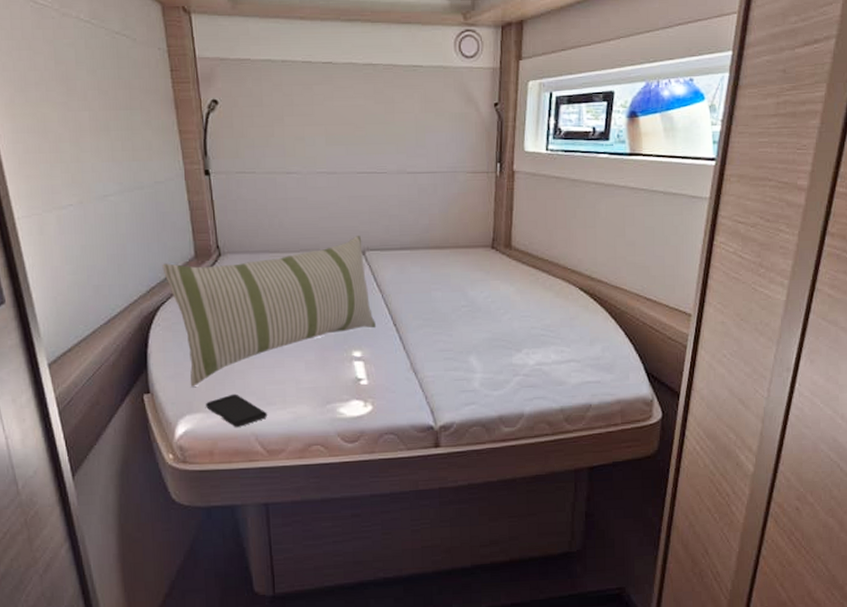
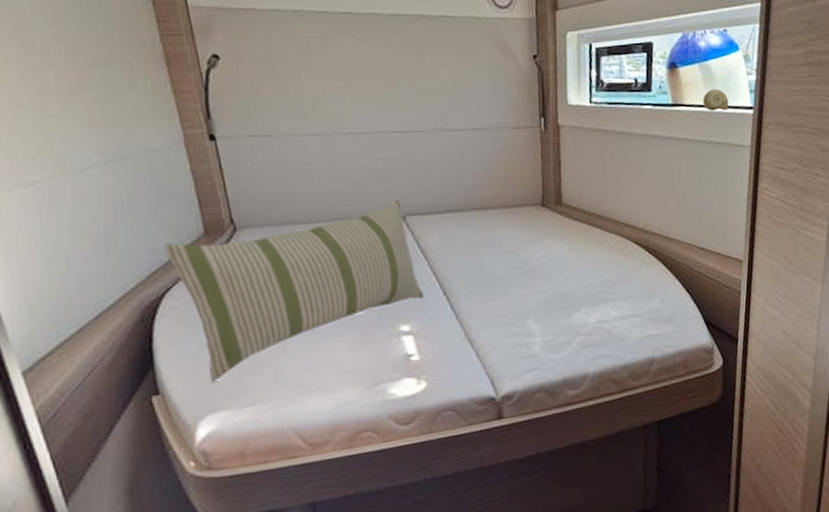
mobile phone: present [206,393,267,427] -> none [231,384,306,422]
seashell: none [662,139,689,162] -> present [703,89,729,111]

